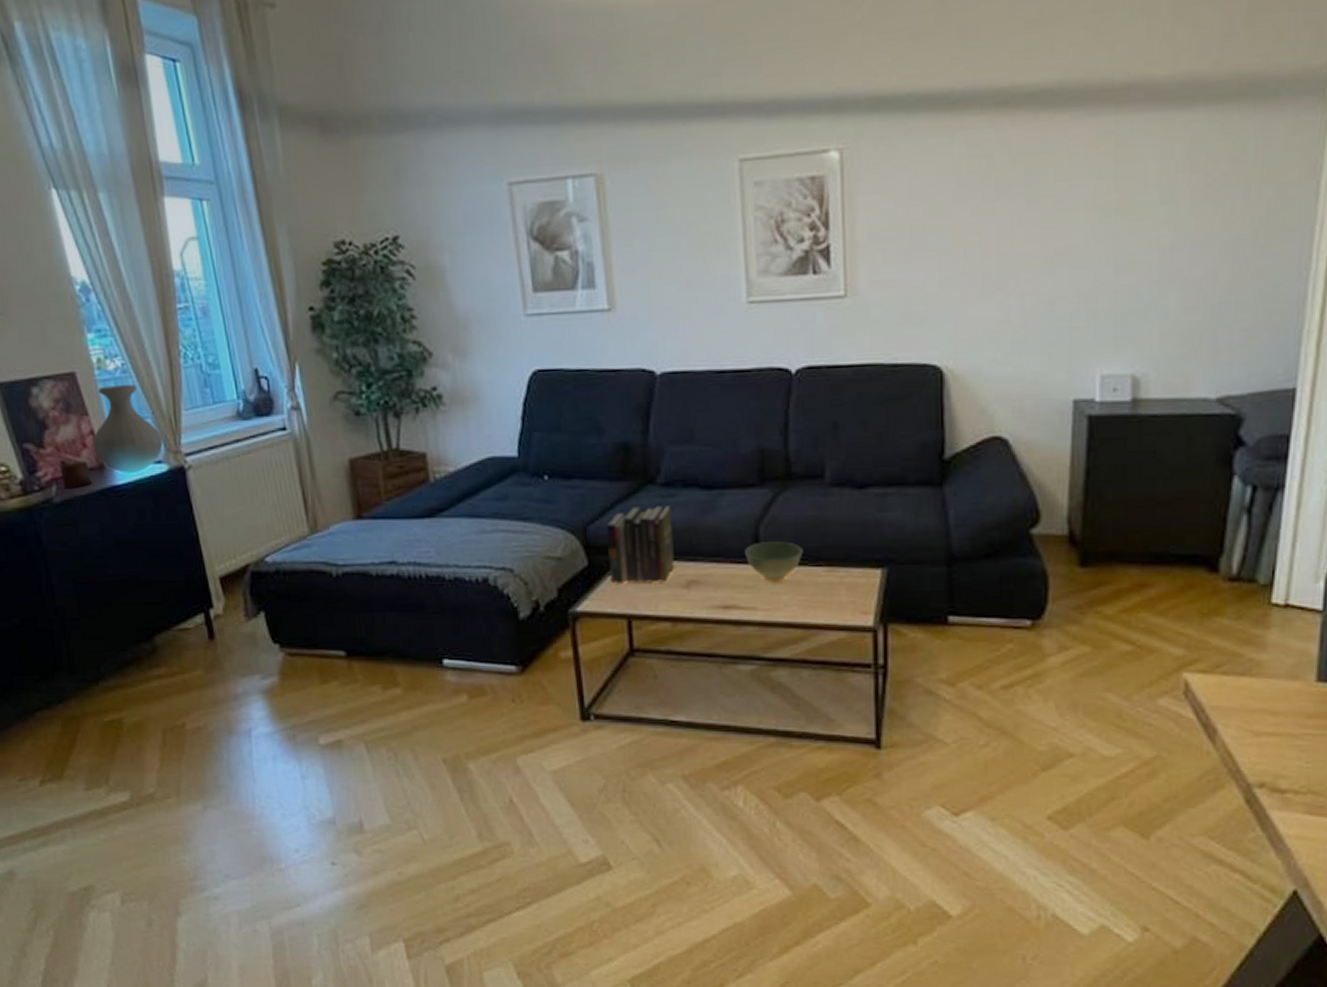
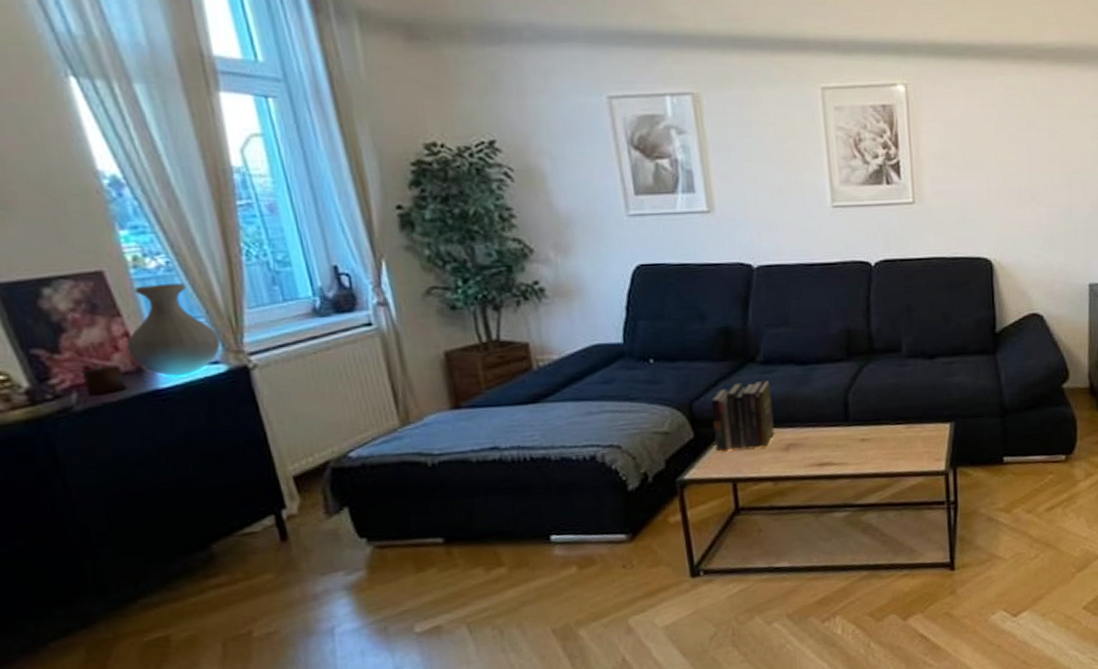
bowl: present [745,541,803,582] -> none [837,405,886,441]

